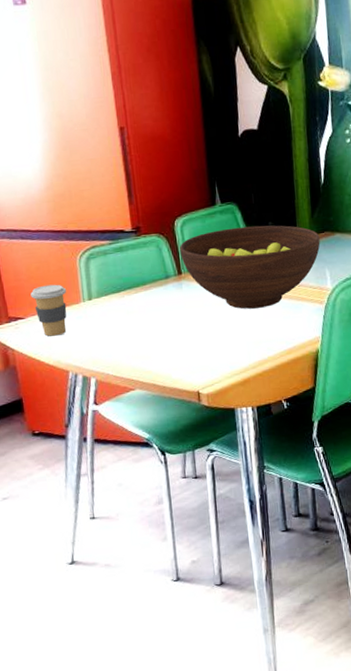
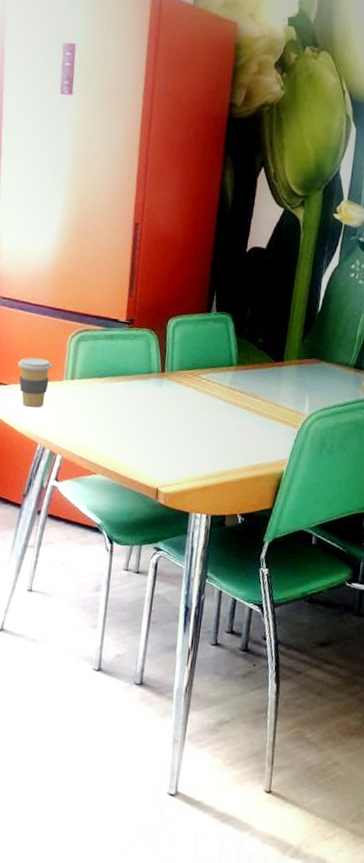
fruit bowl: present [180,225,321,309] -> none [167,337,306,420]

